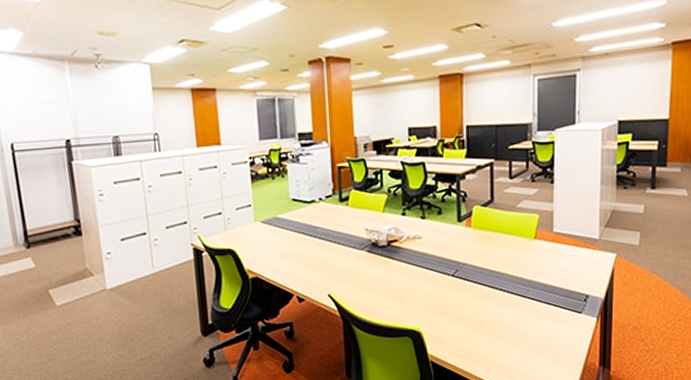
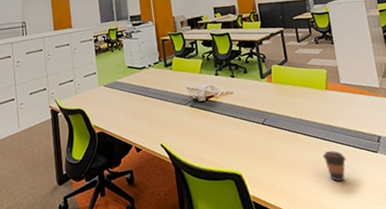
coffee cup: none [518,309,544,343] -> present [323,151,346,181]

